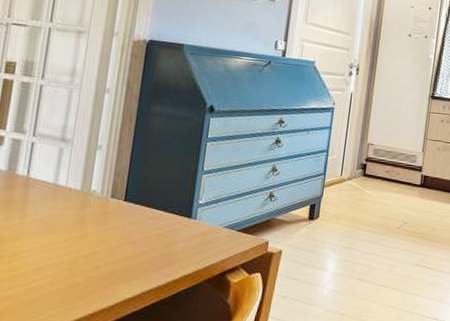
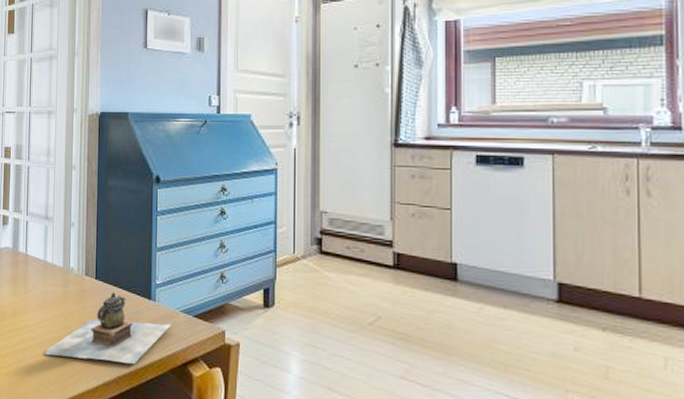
teapot: none [45,212,213,281] -> present [45,292,172,364]

